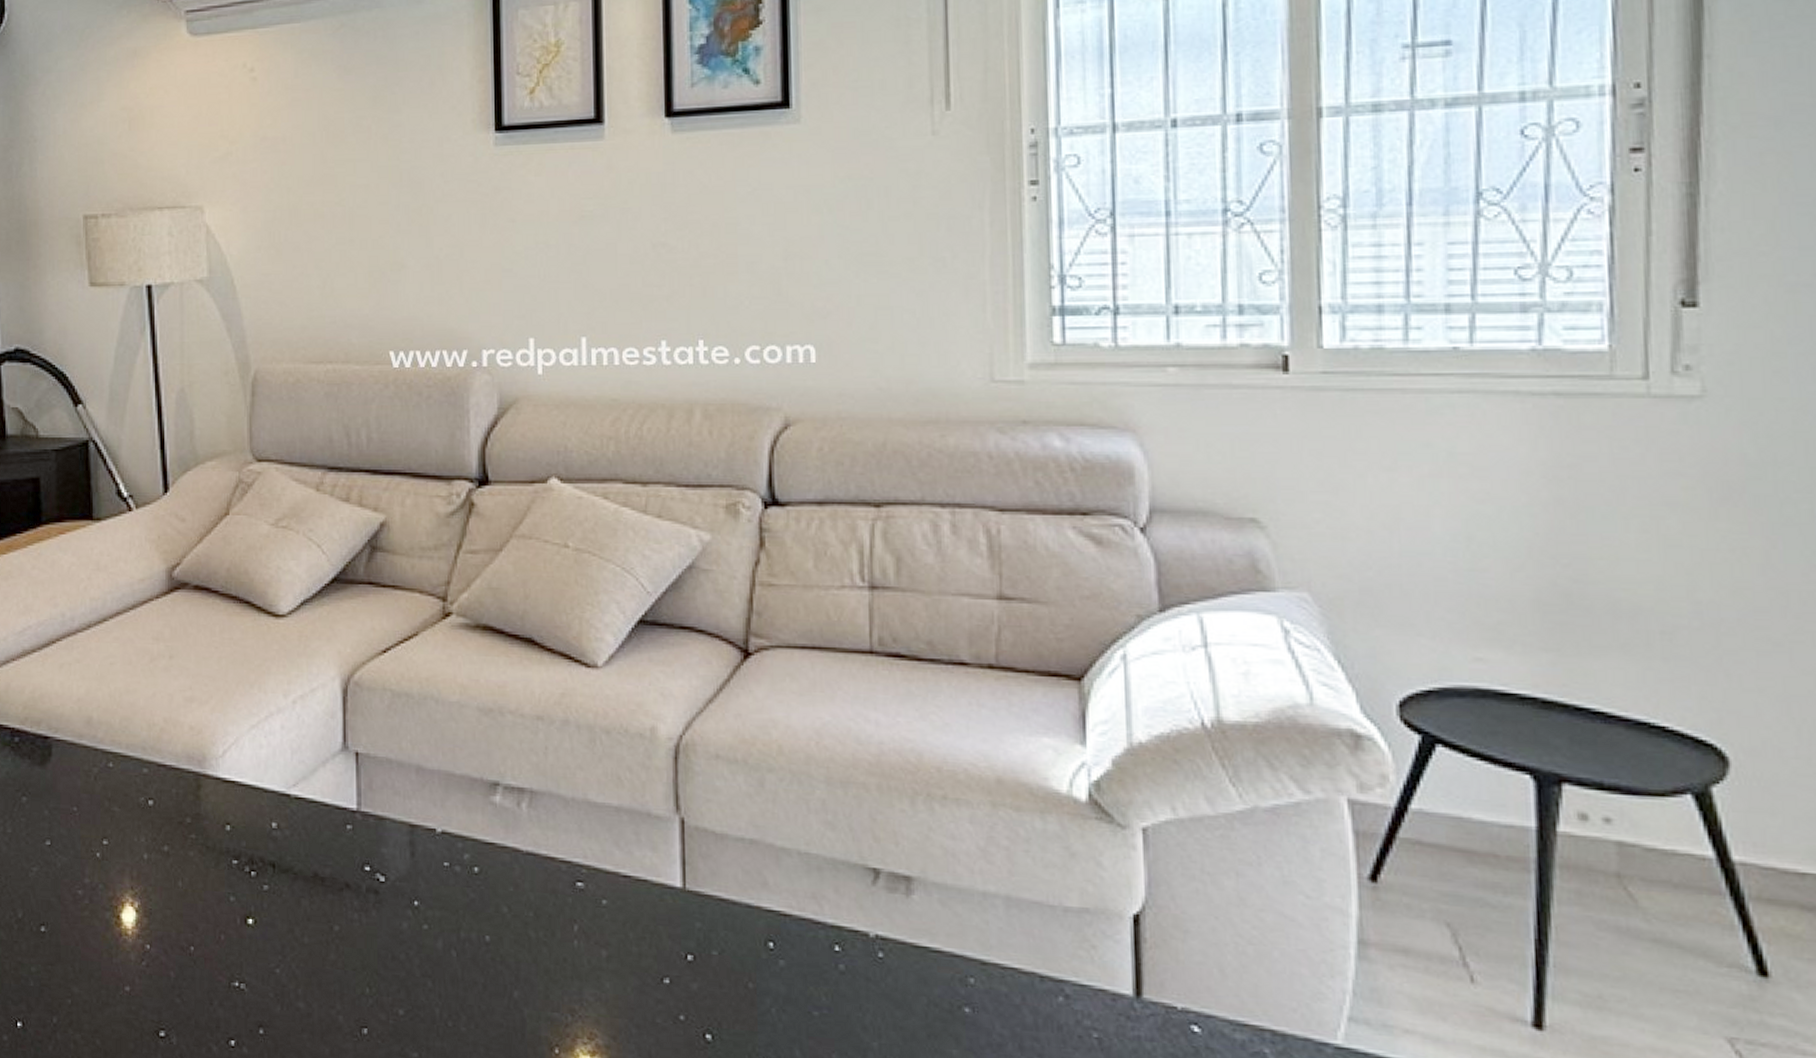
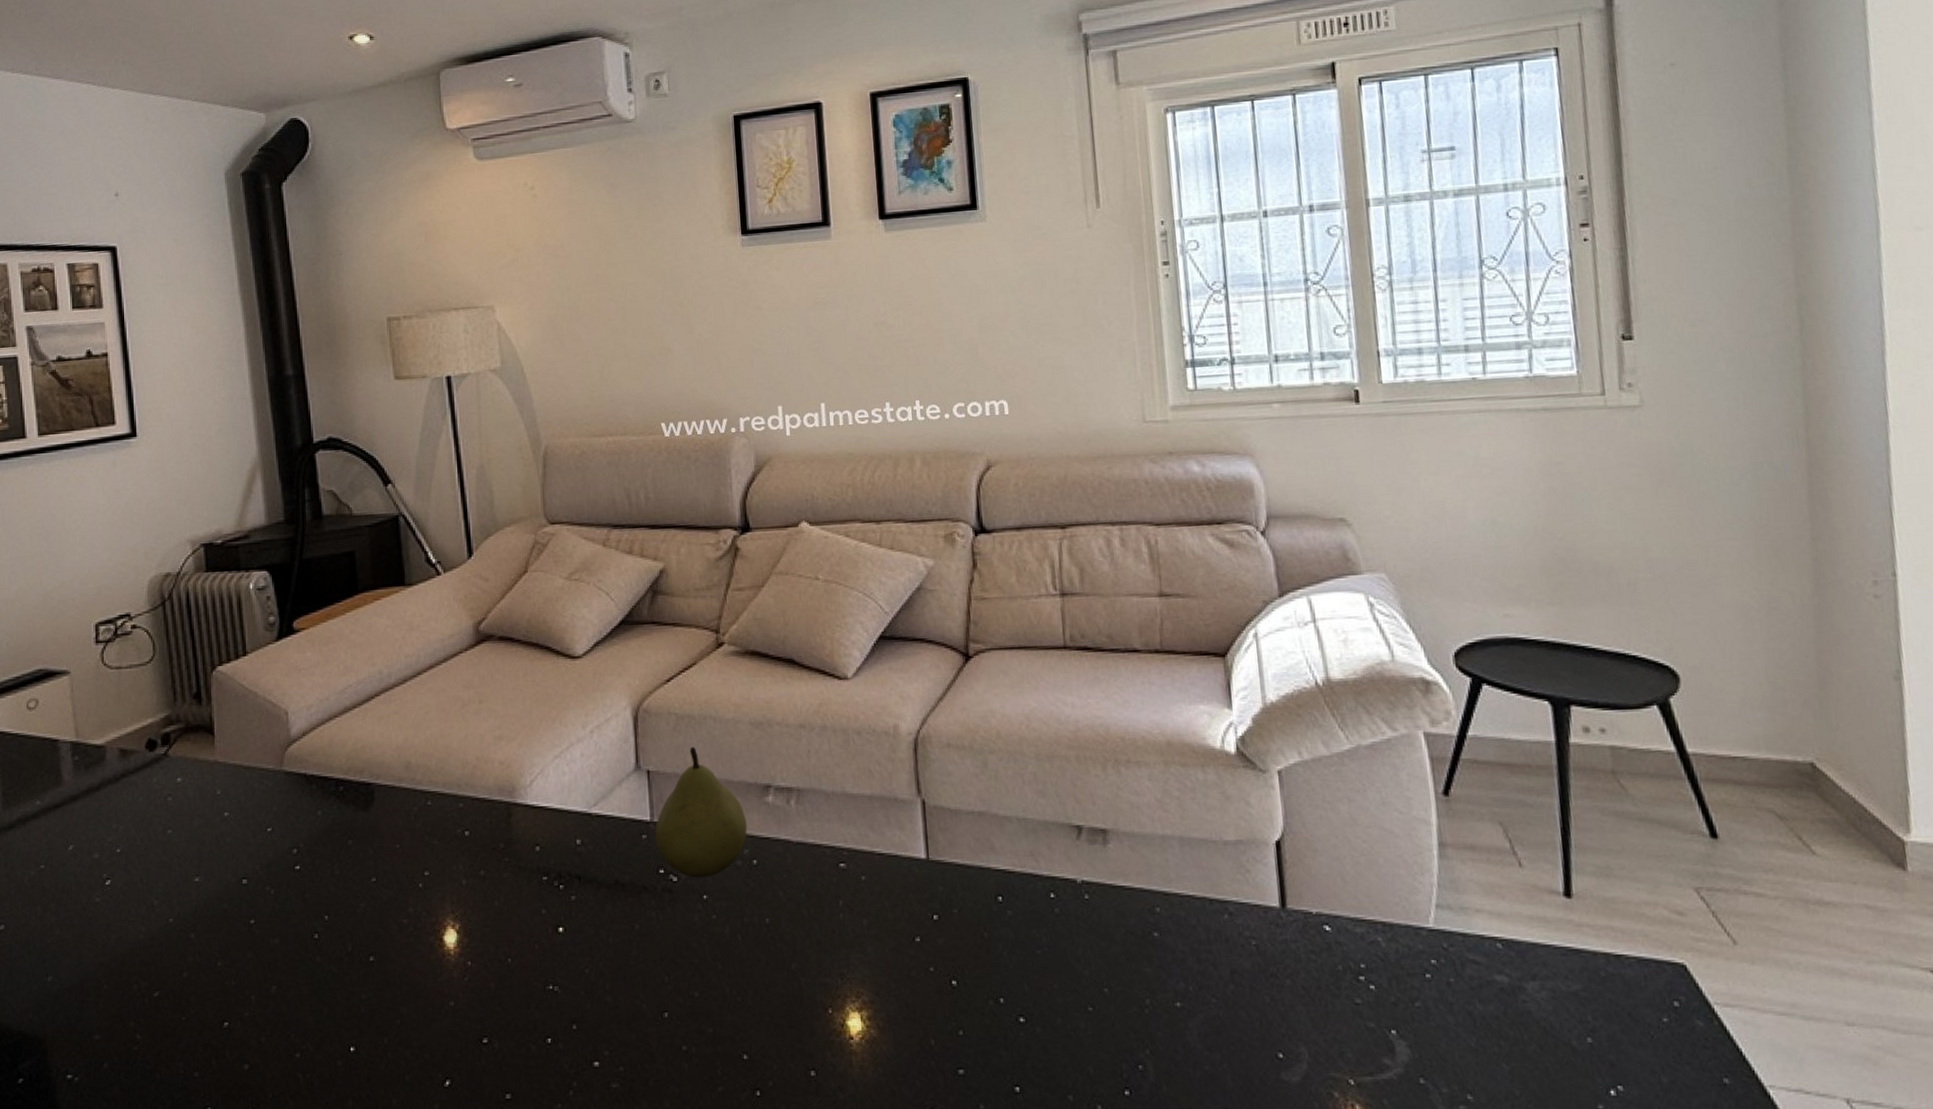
fruit: none [362,729,469,881] -> present [655,746,747,878]

